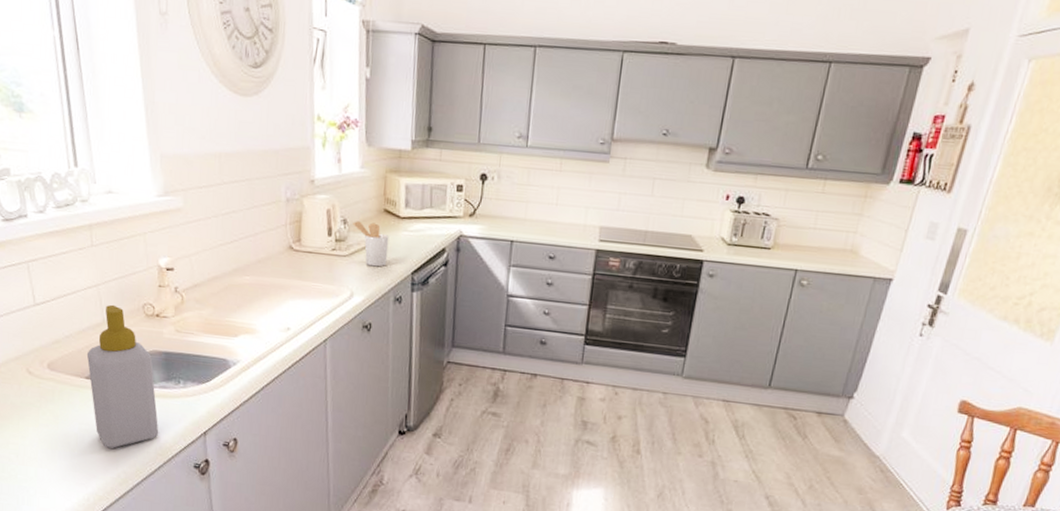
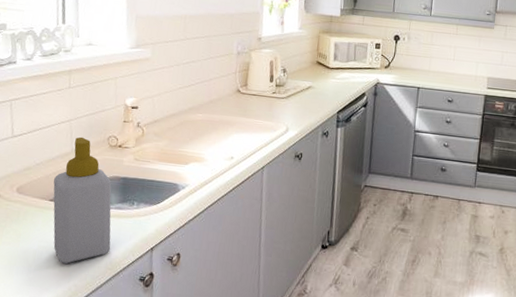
utensil holder: present [353,221,389,267] -> none [291,70,320,107]

